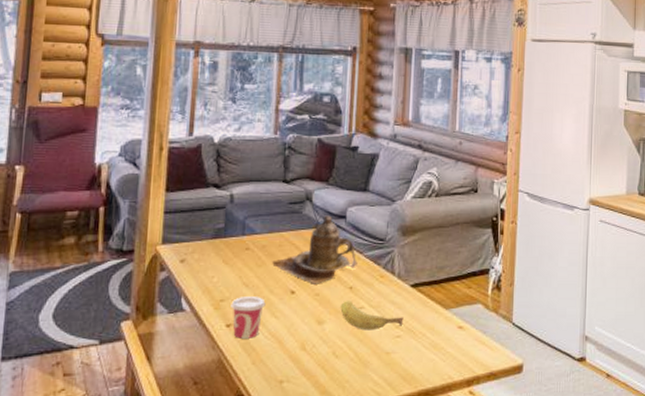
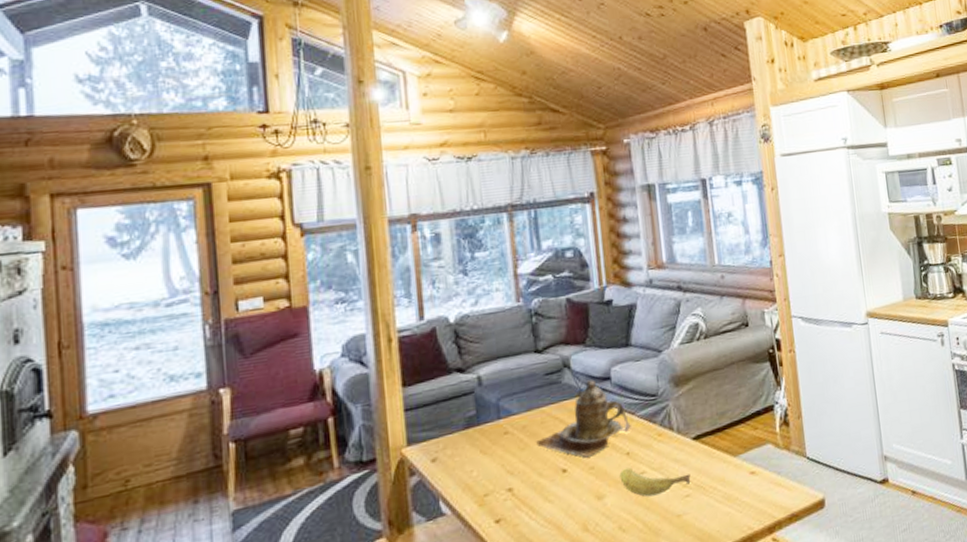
cup: present [231,297,266,339] -> none [497,483,536,533]

